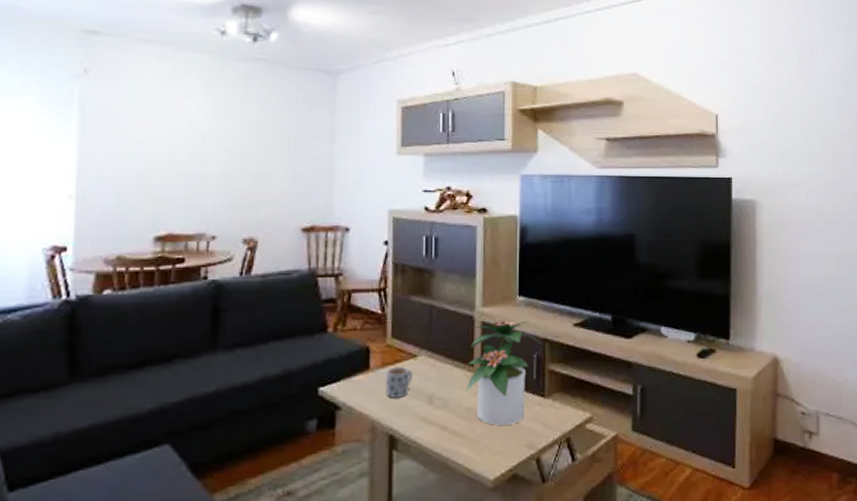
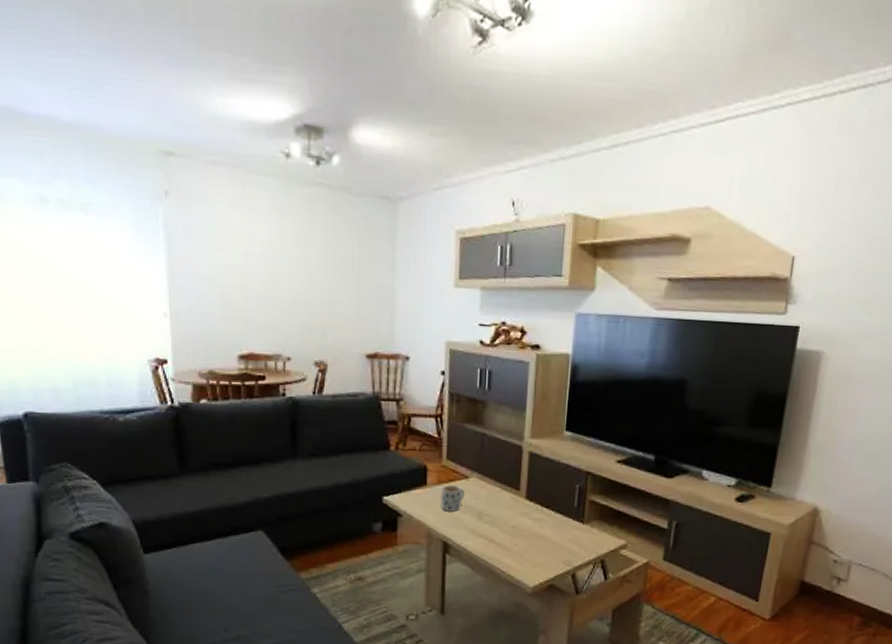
potted plant: present [466,321,542,426] -> none [512,452,585,543]

